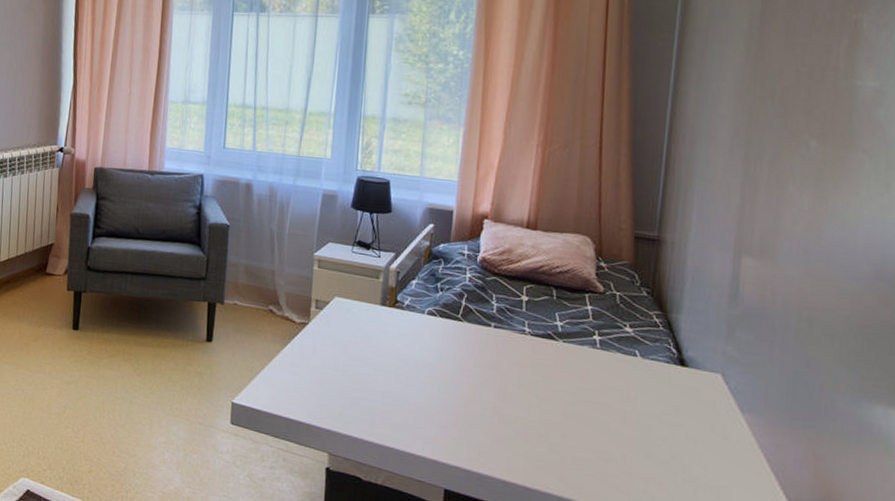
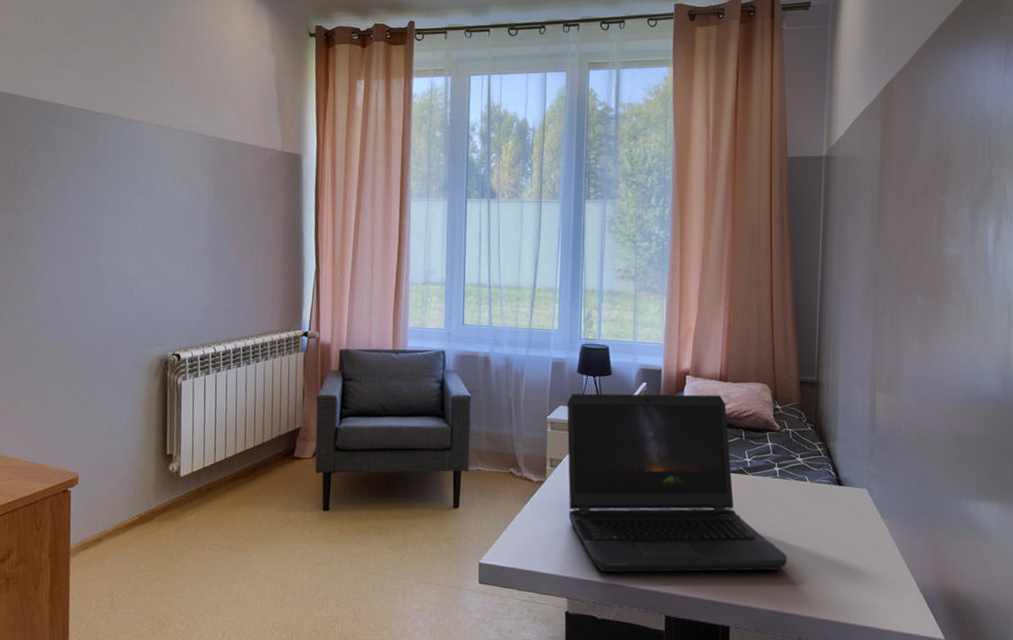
laptop computer: none [334,230,606,457] -> present [567,393,788,573]

